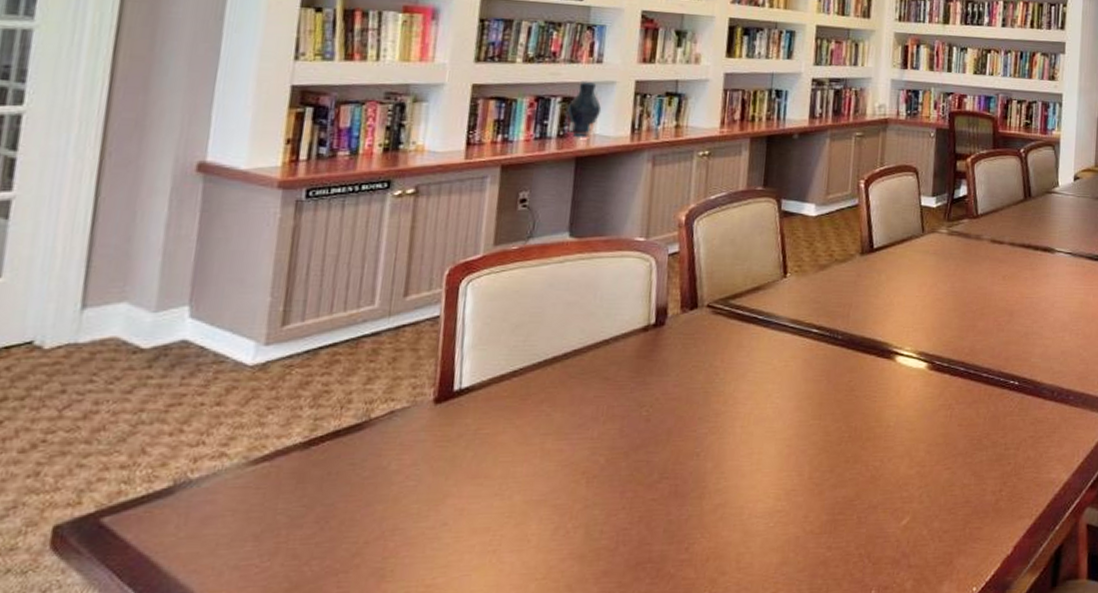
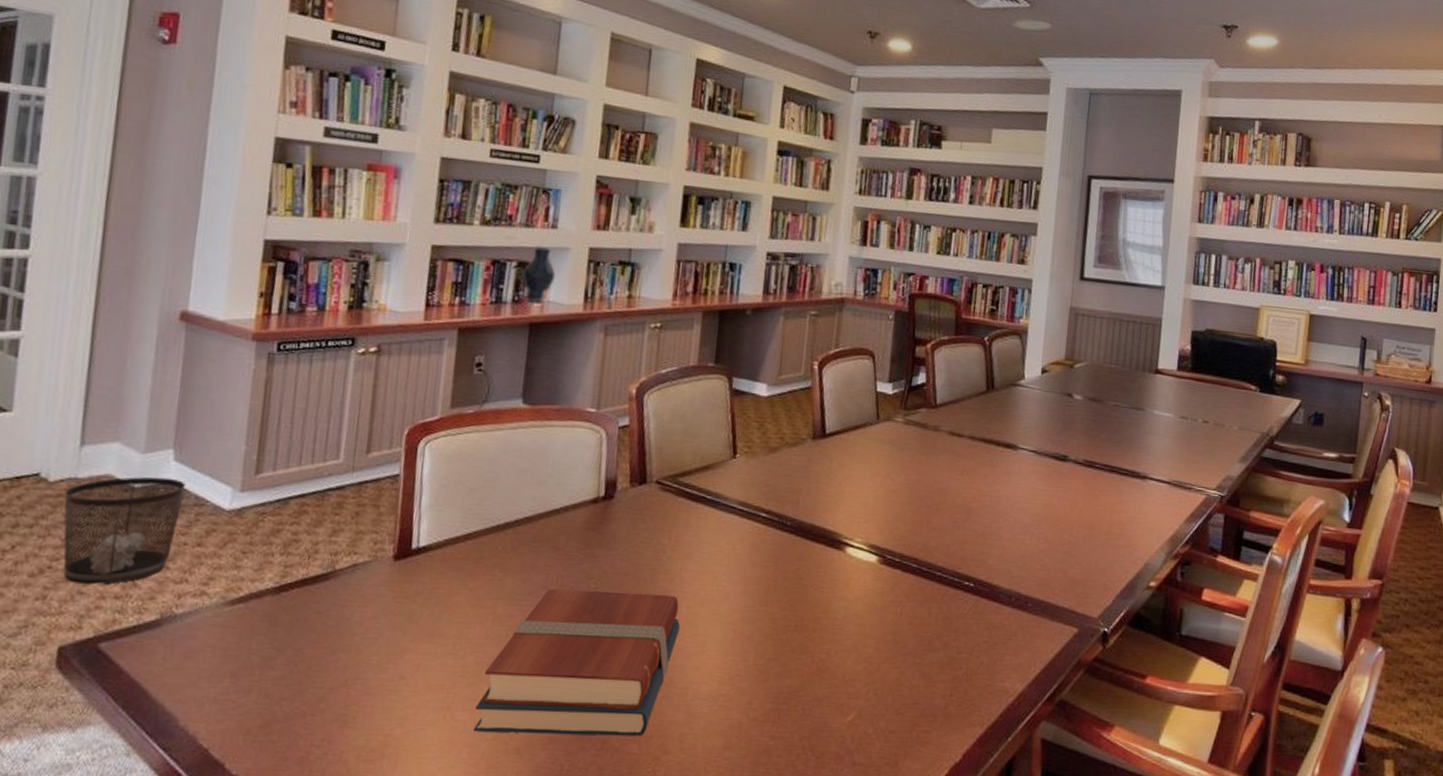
waste bin: none [60,336,203,456] -> present [63,476,185,585]
books: none [522,416,735,573] -> present [474,589,681,737]

